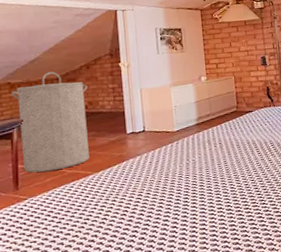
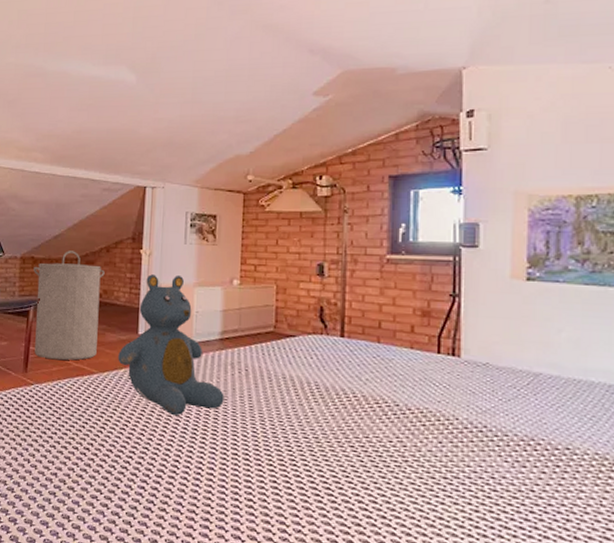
teddy bear: none [110,80,206,192] -> present [118,274,224,416]

